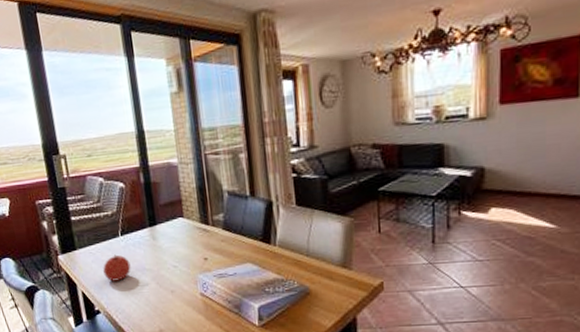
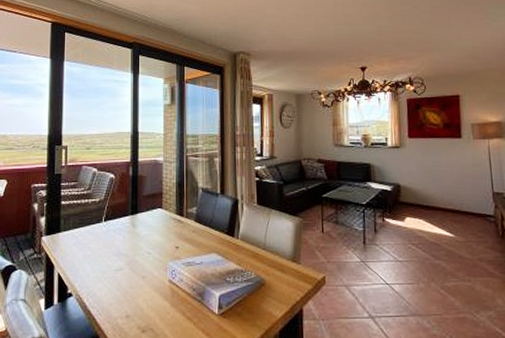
fruit: present [102,254,131,281] -> none [81,239,109,265]

